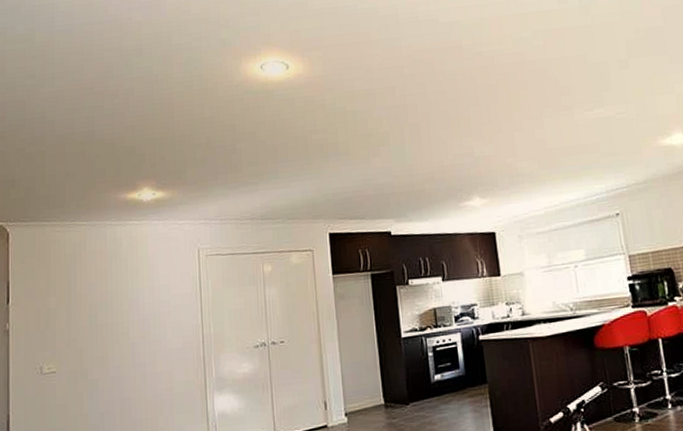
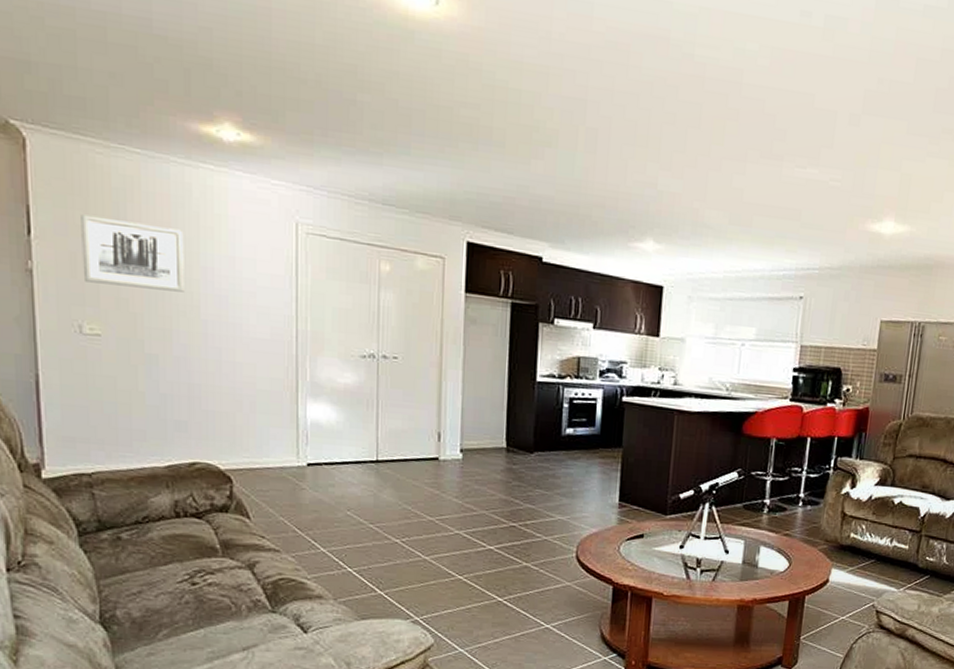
wall art: none [44,274,117,331] -> present [81,214,184,292]

